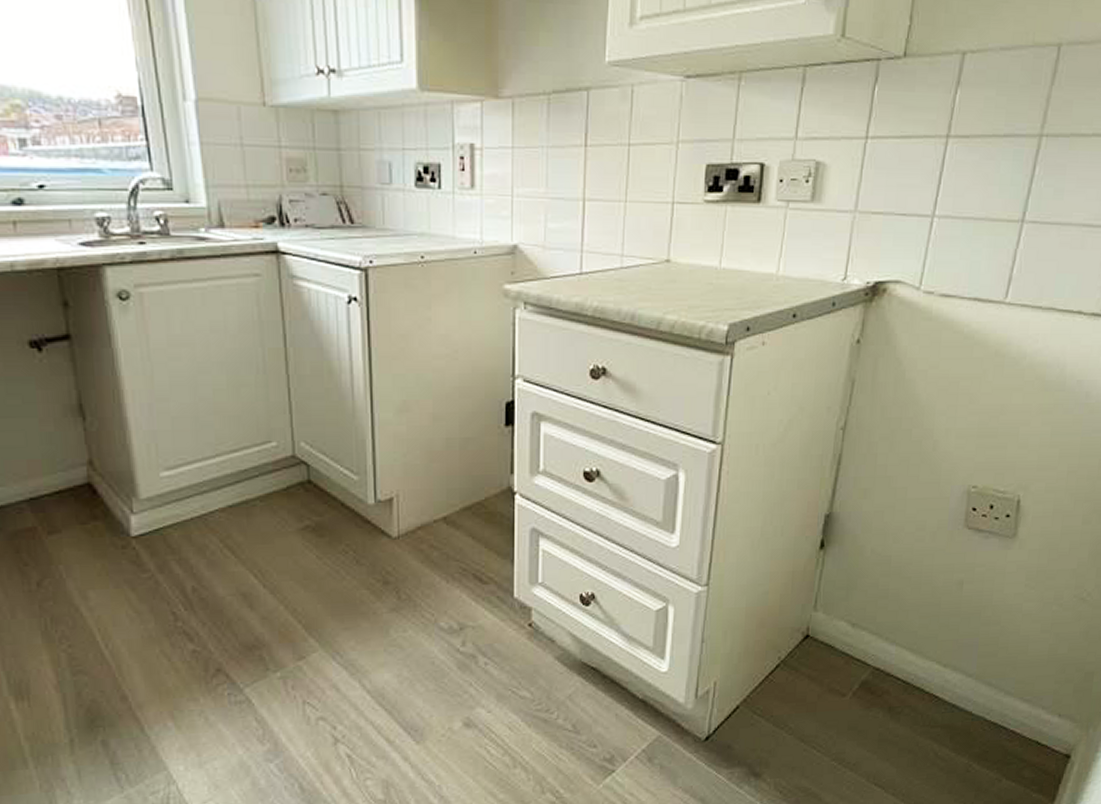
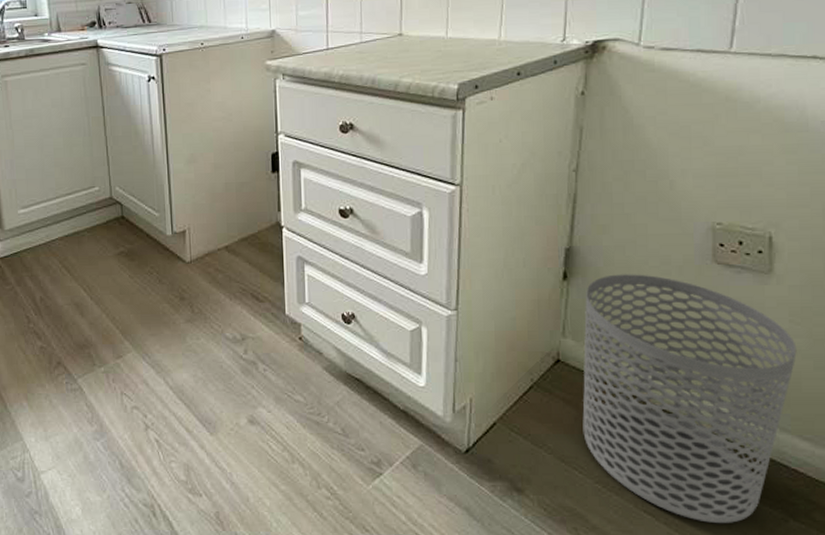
waste bin: none [824,541,1029,790] -> present [582,274,797,523]

